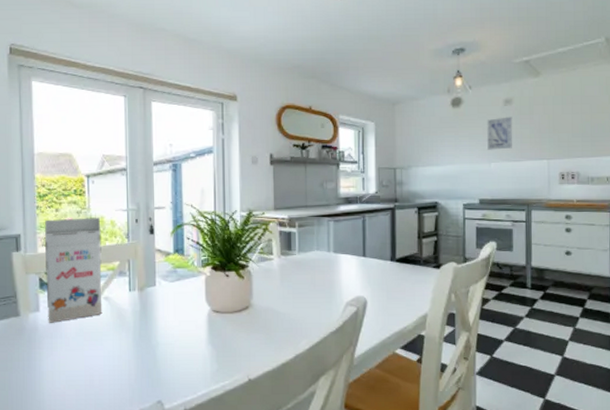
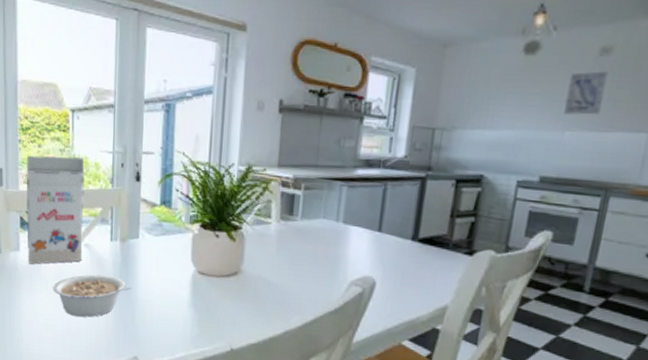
legume: none [73,325,153,369] -> present [52,274,133,318]

